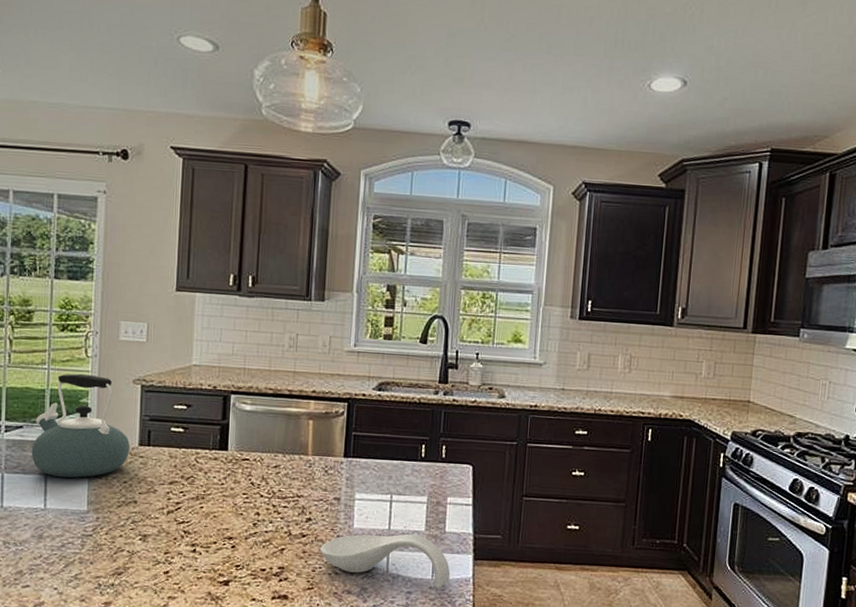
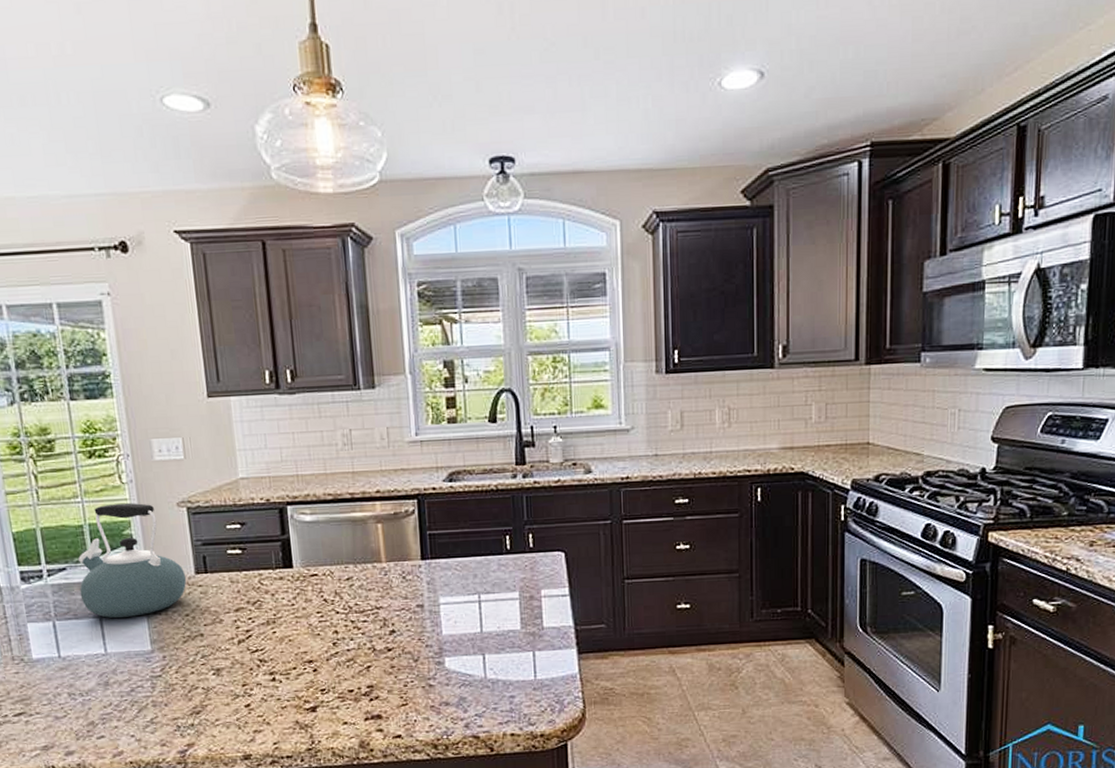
spoon rest: present [320,533,451,589] -> none [409,634,555,690]

